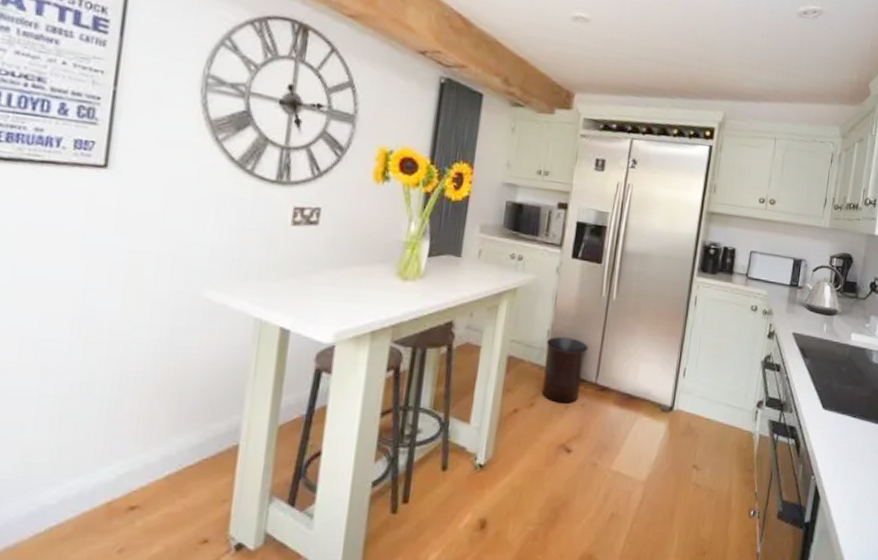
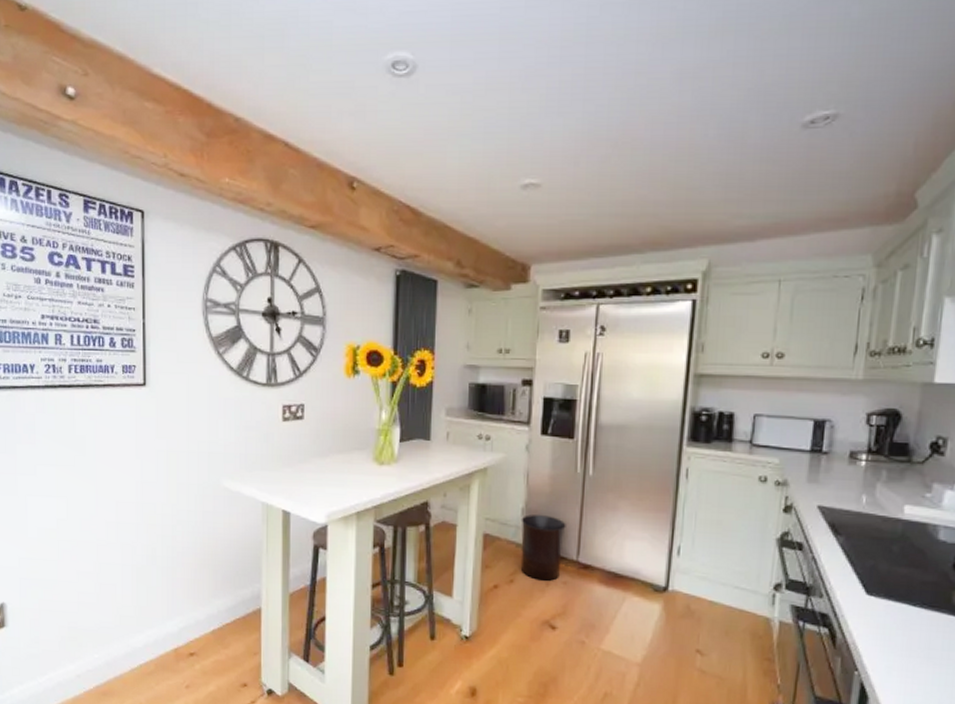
kettle: present [804,264,844,317] -> none [831,424,889,486]

